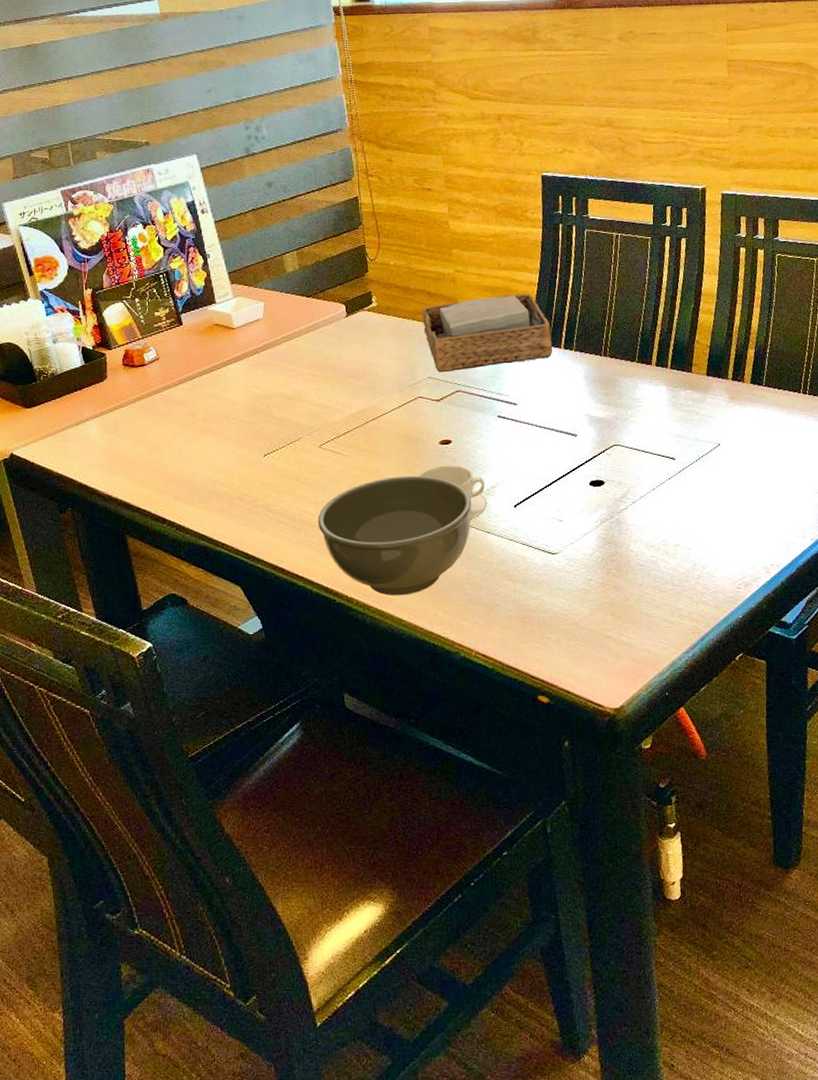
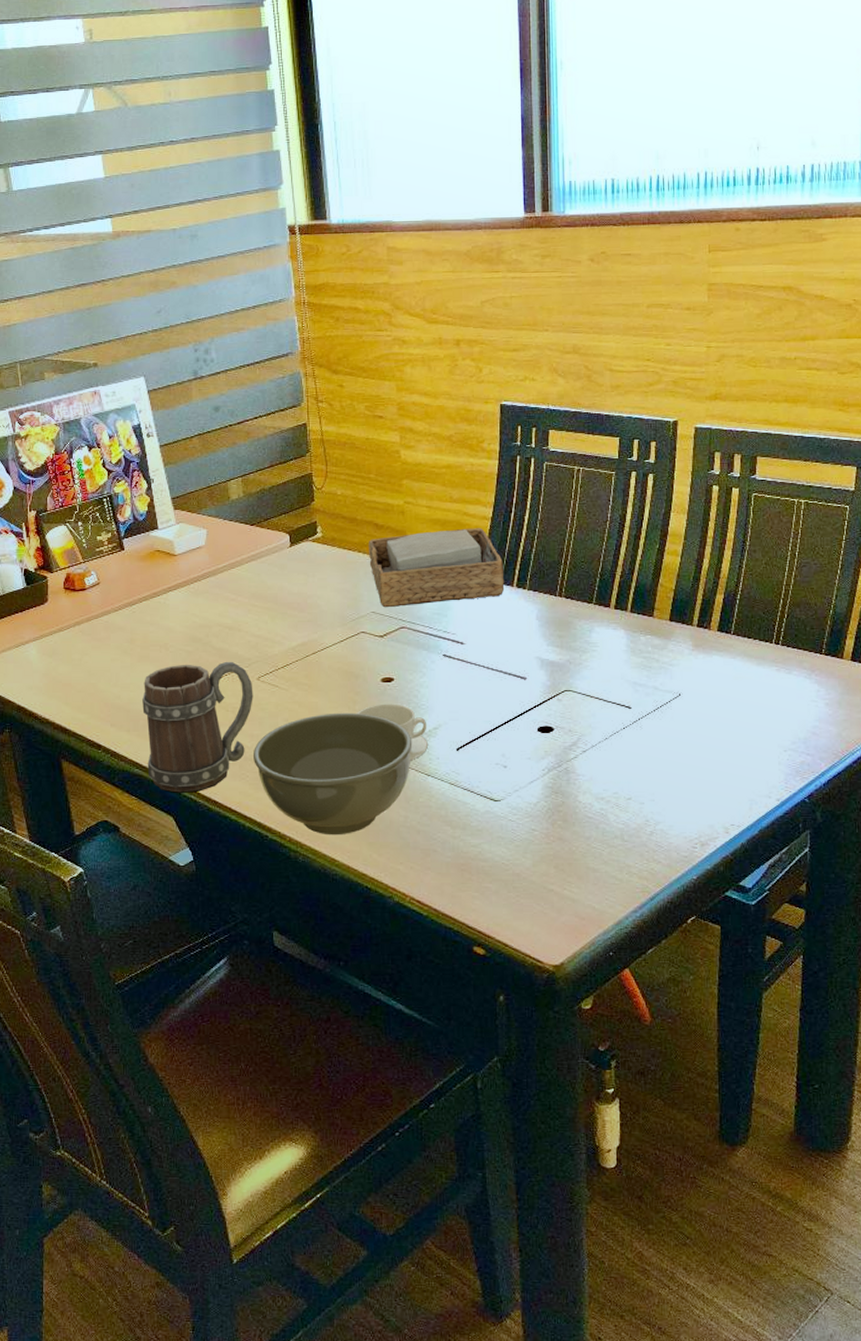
beer mug: none [206,430,316,564] -> present [142,661,253,794]

